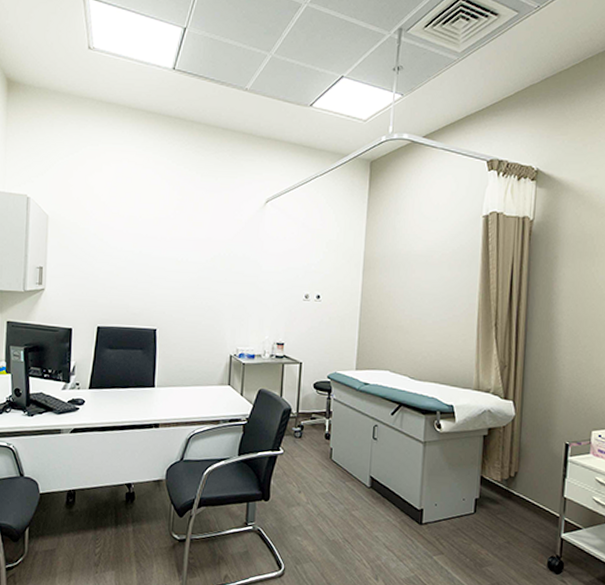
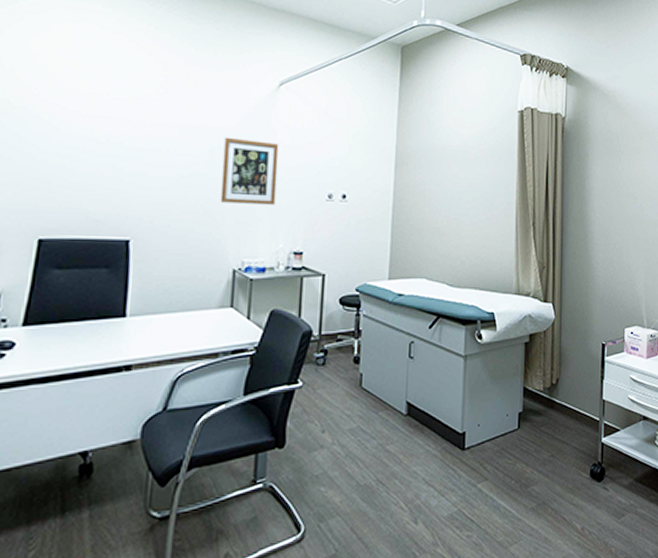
wall art: none [220,247,265,303] -> present [220,137,279,205]

